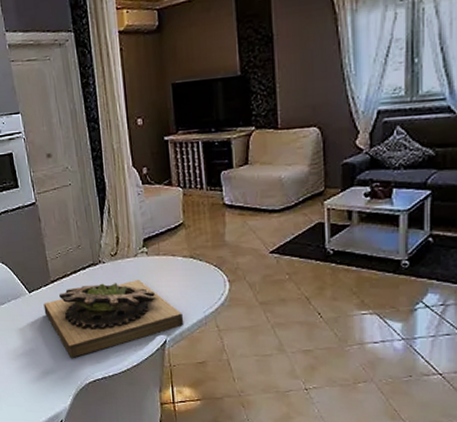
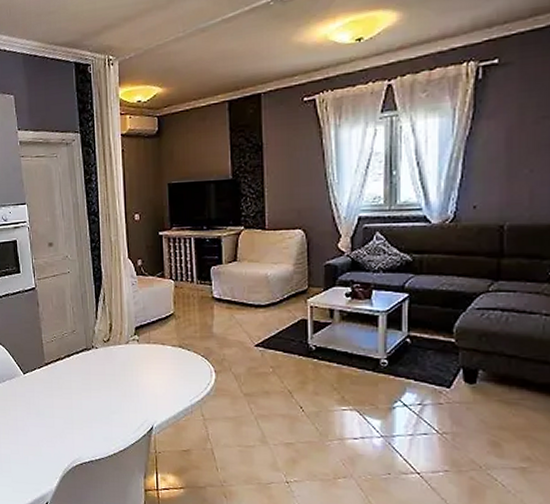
succulent planter: present [43,279,184,358] -> none [36,365,171,440]

